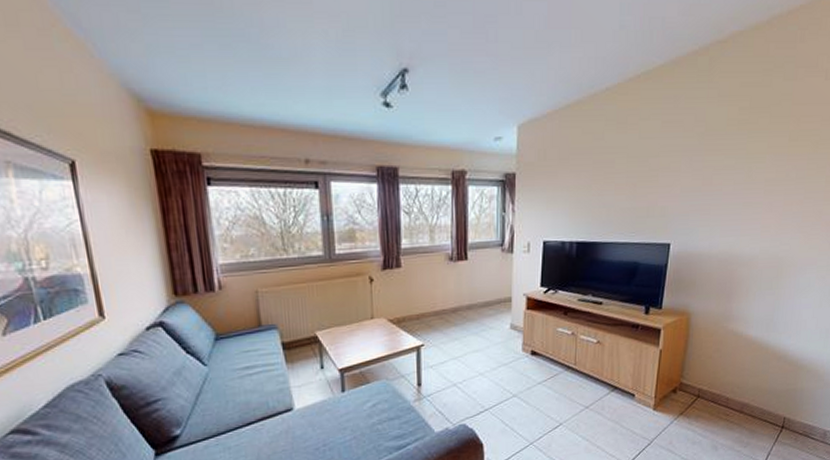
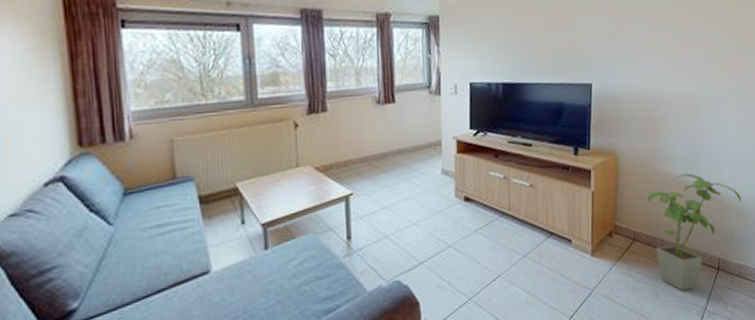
house plant: none [716,335,817,446] -> present [647,173,742,291]

